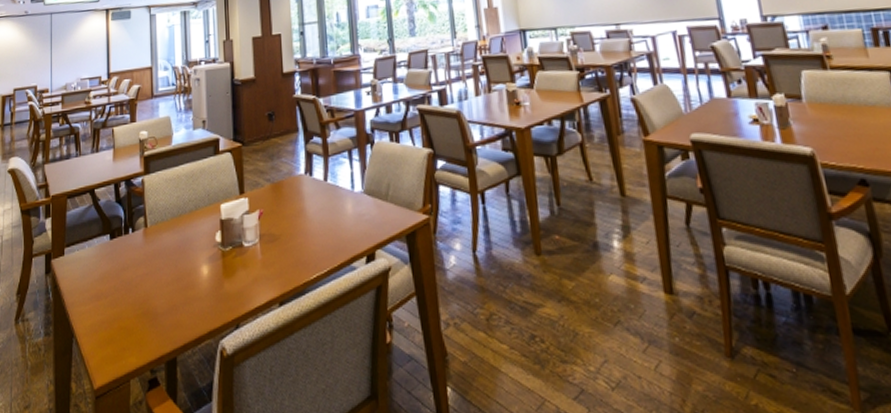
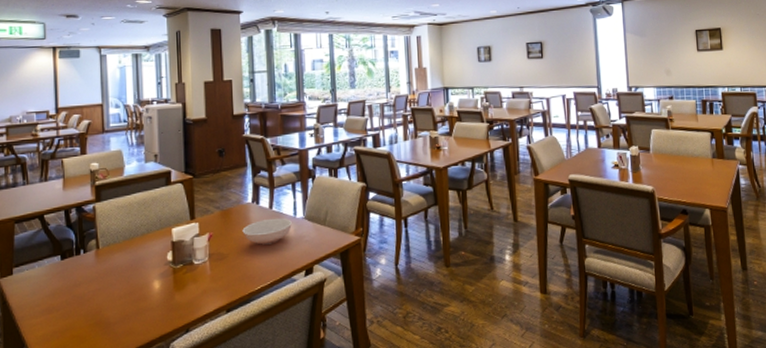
bowl: none [295,192,350,225] -> present [242,218,292,245]

